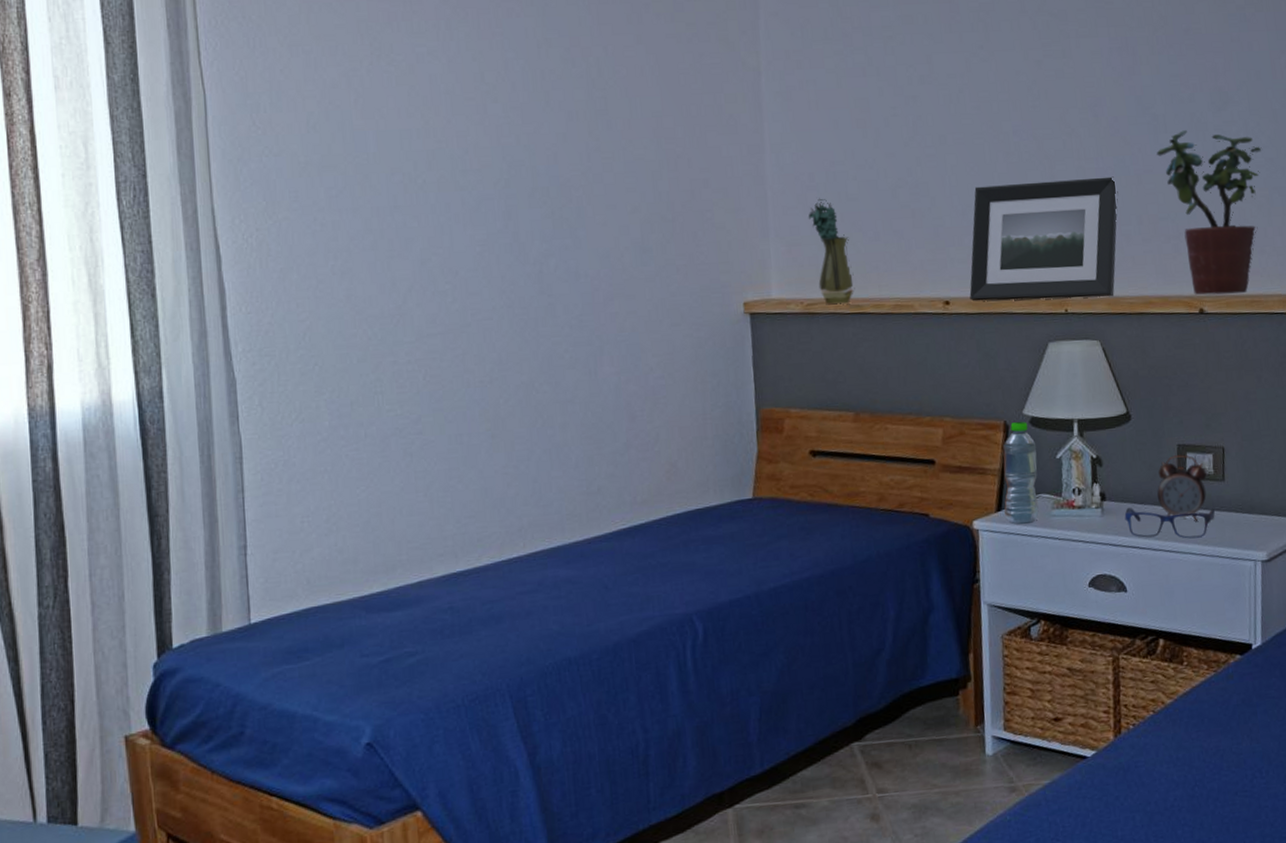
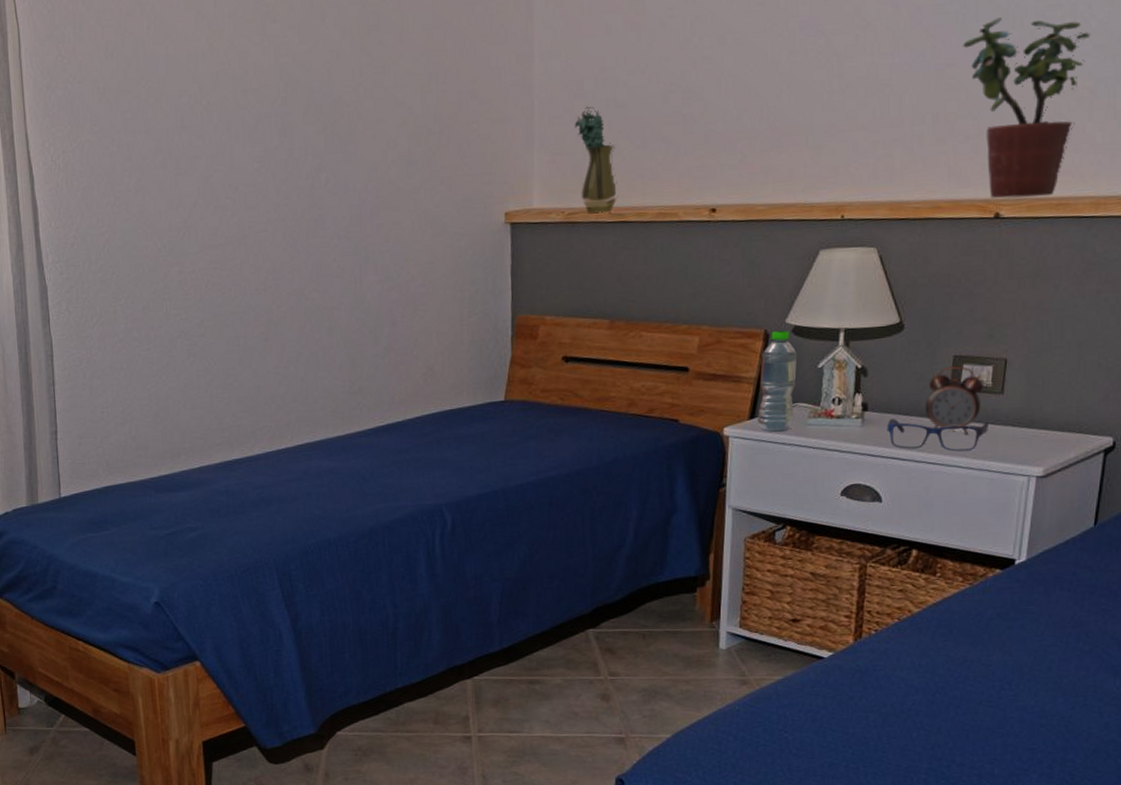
picture frame: present [969,176,1119,302] -> none [738,72,914,209]

